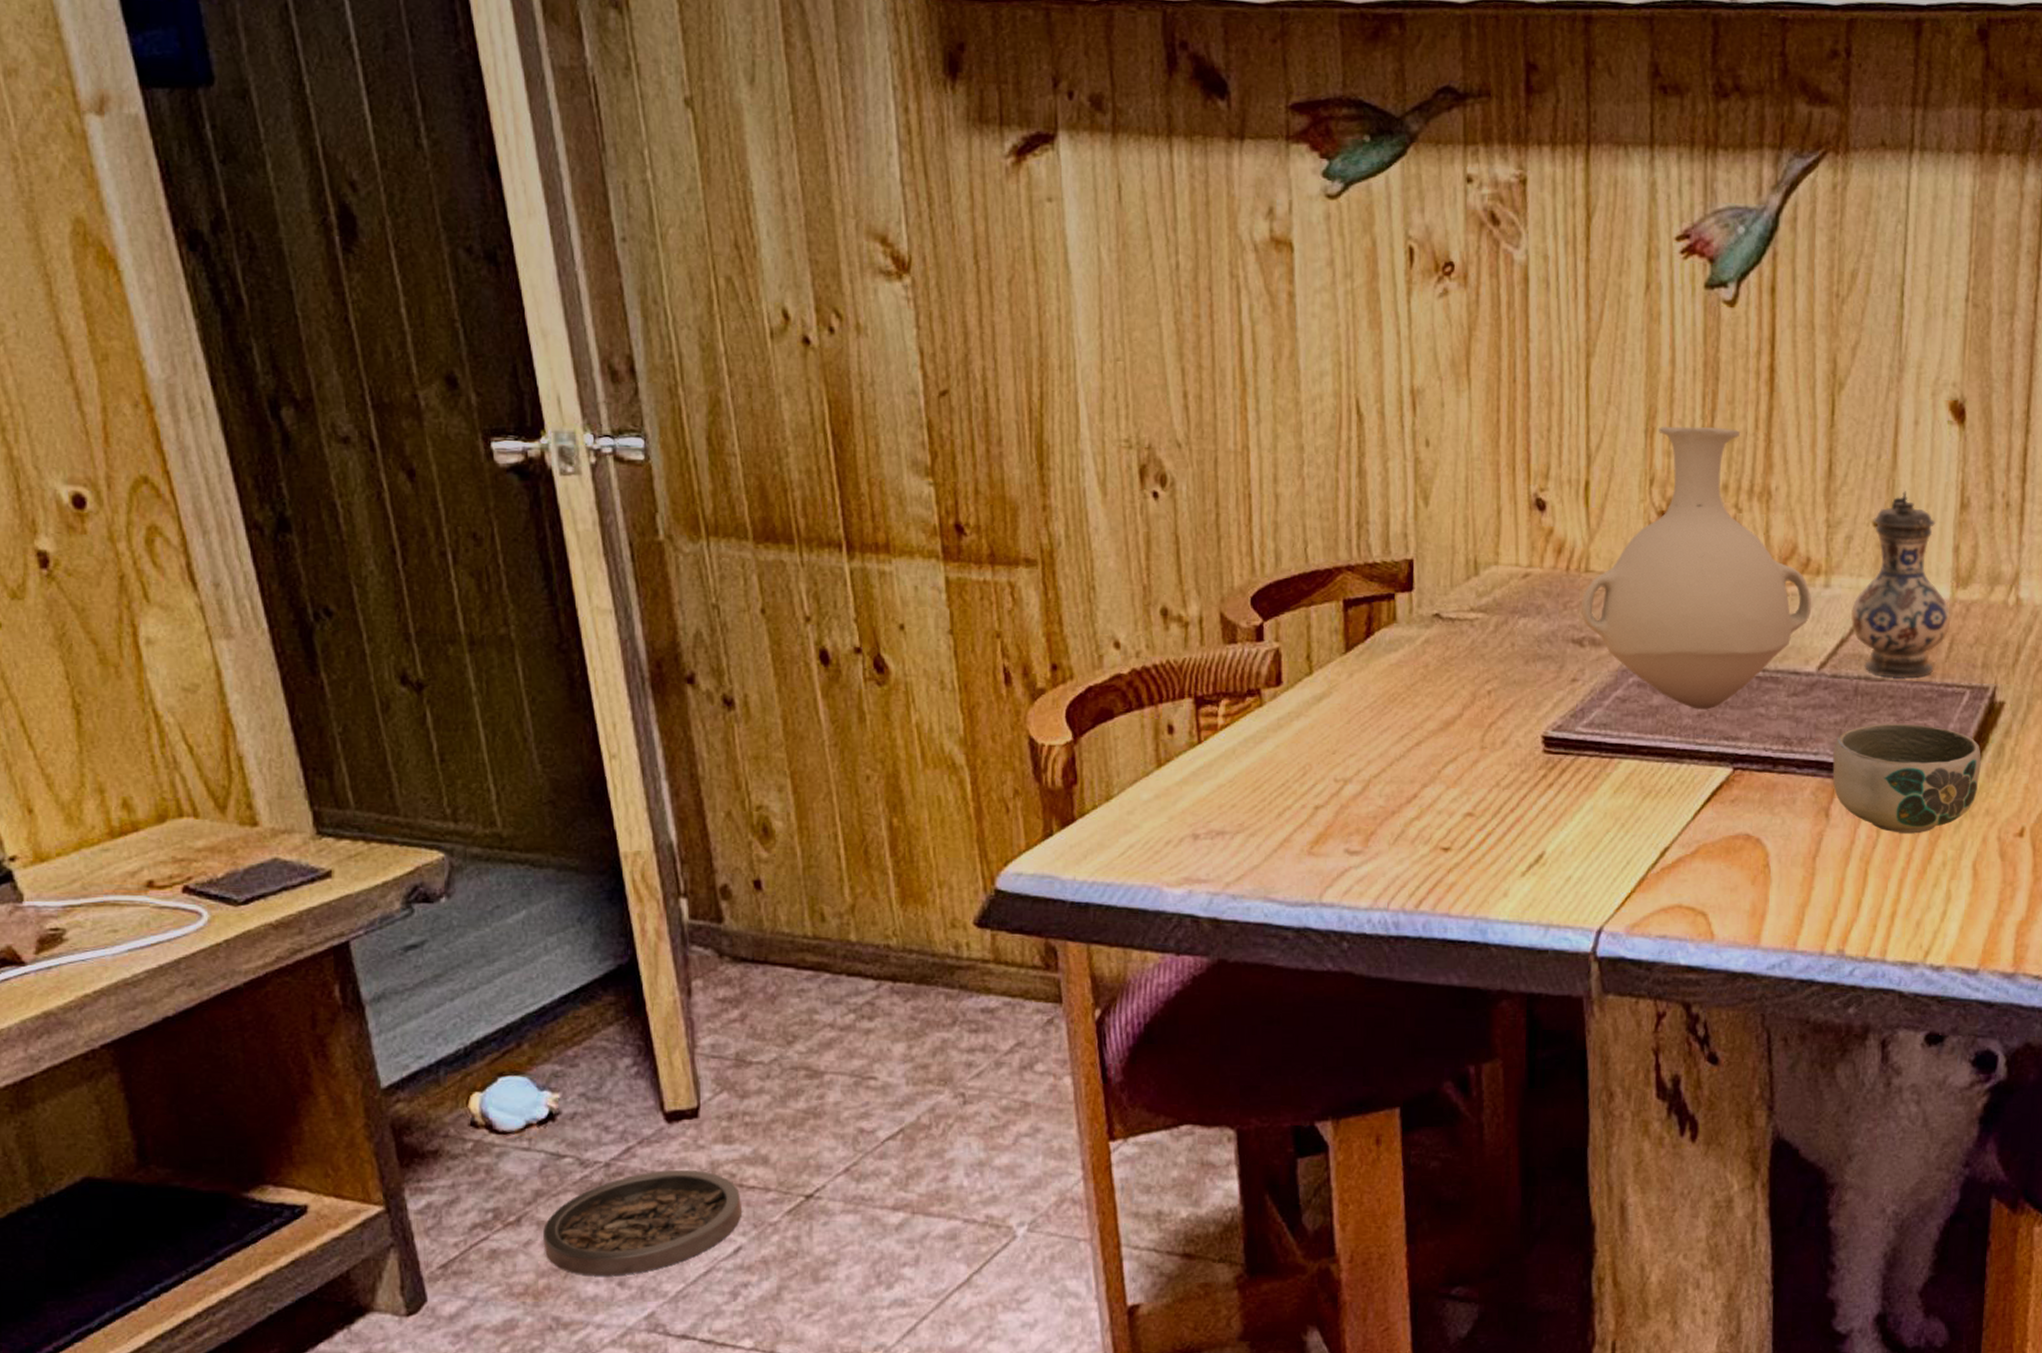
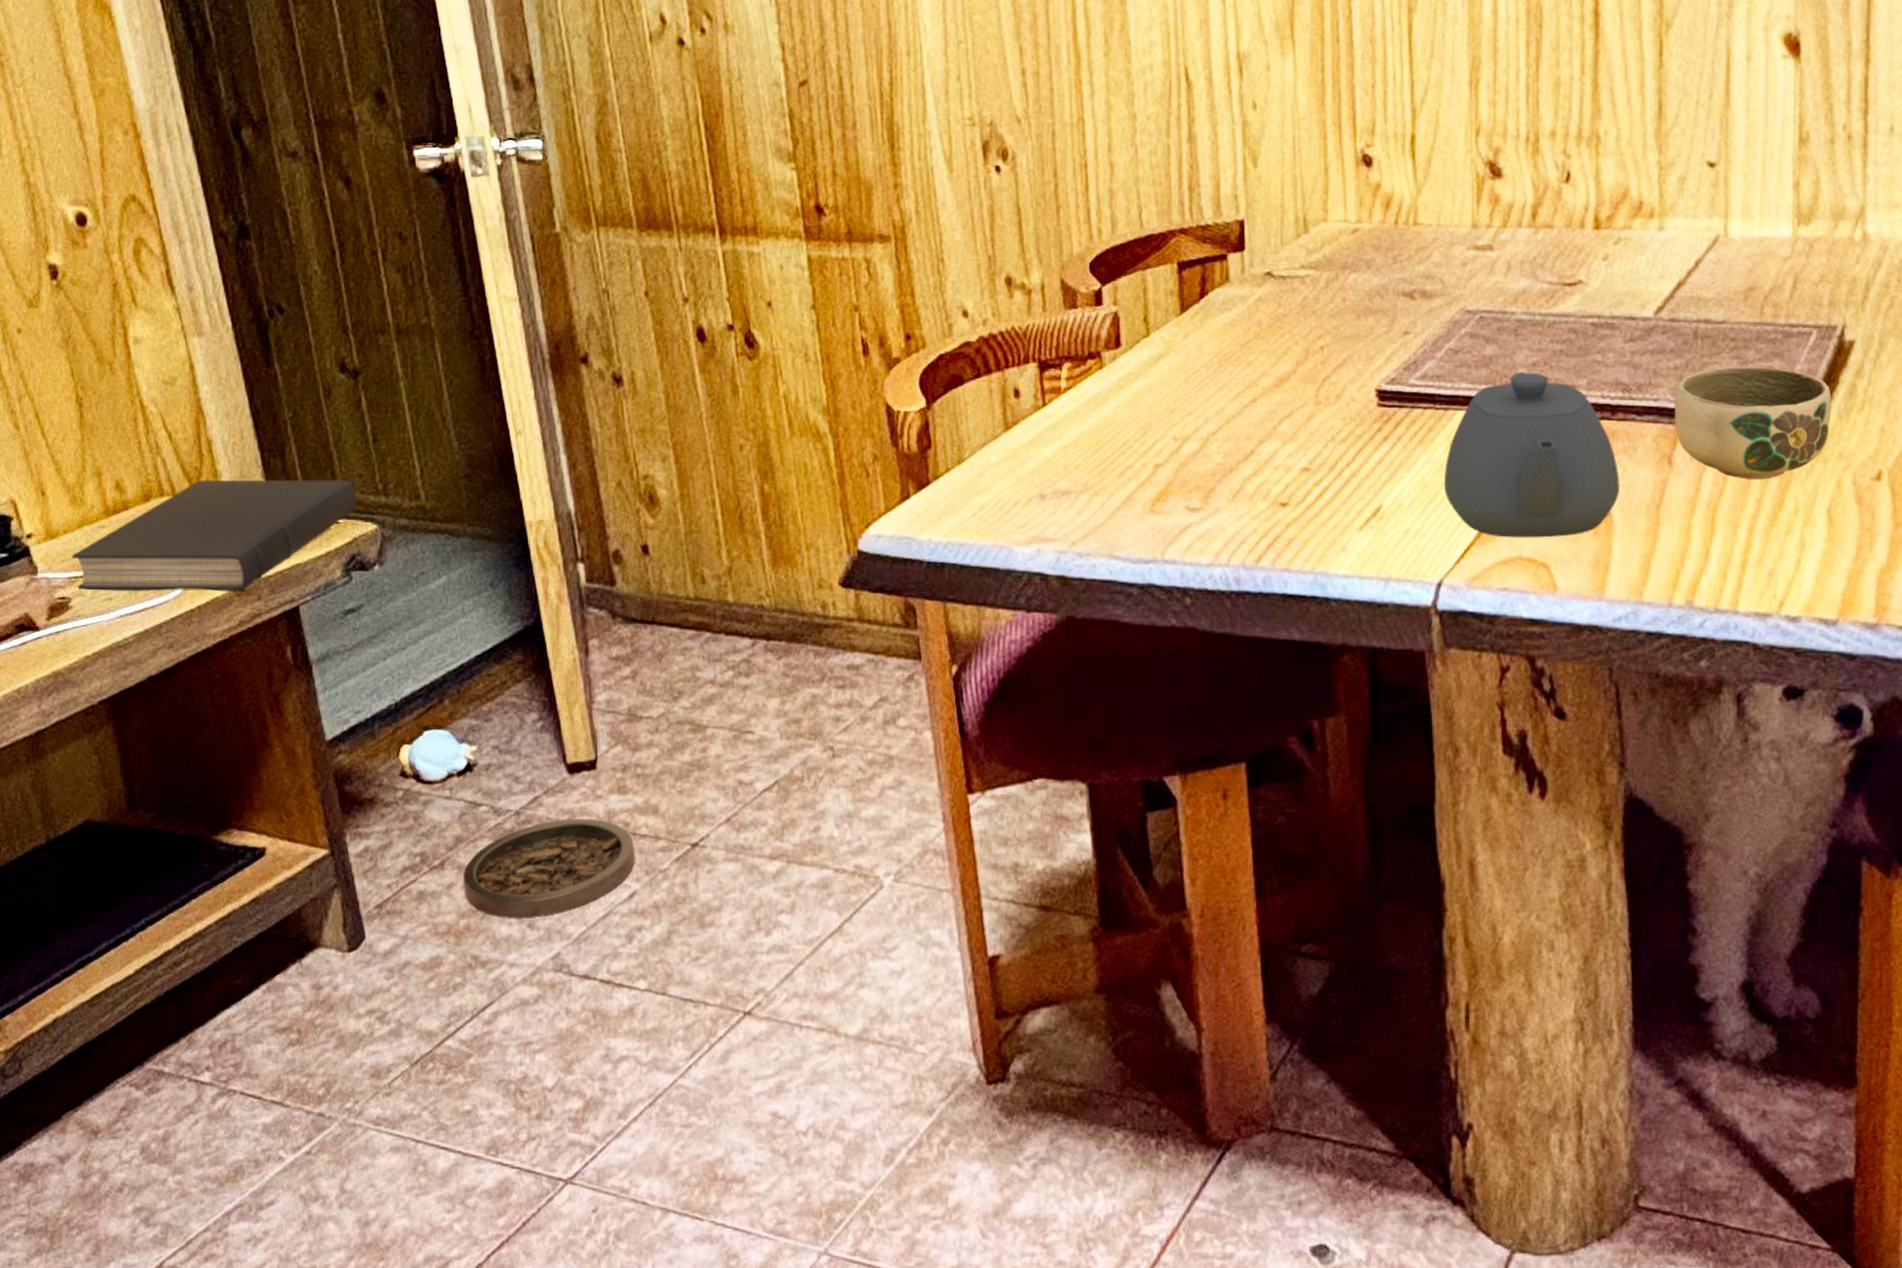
book: none [67,800,420,923] -> present [72,479,357,591]
vase: present [1580,426,1812,710] -> none [1410,75,1646,358]
teapot: none [1607,723,1778,887] -> present [1444,372,1620,538]
lidded jug: present [1851,491,1951,678] -> none [1688,129,1794,320]

